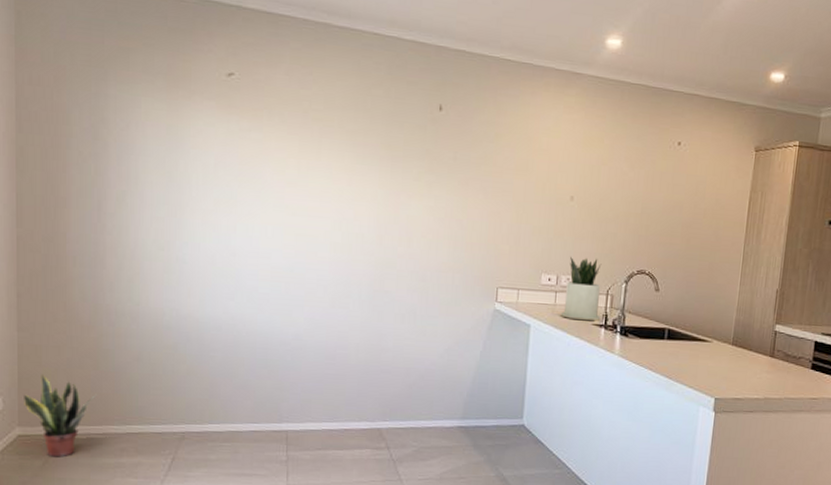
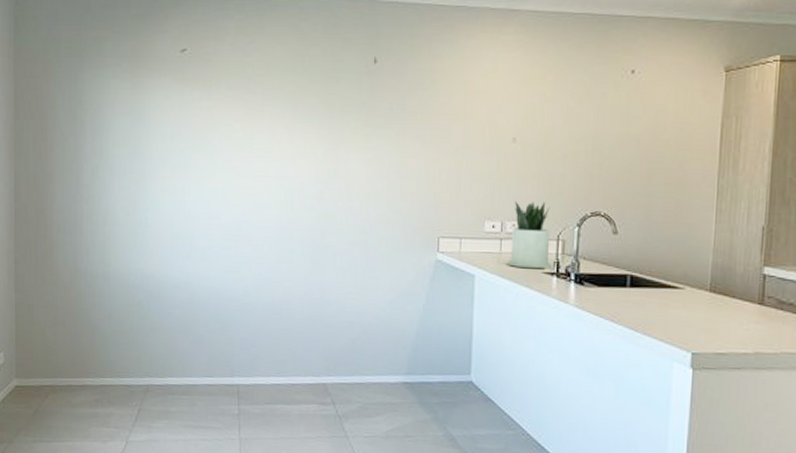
potted plant: present [24,374,97,457] -> none [20,331,76,407]

